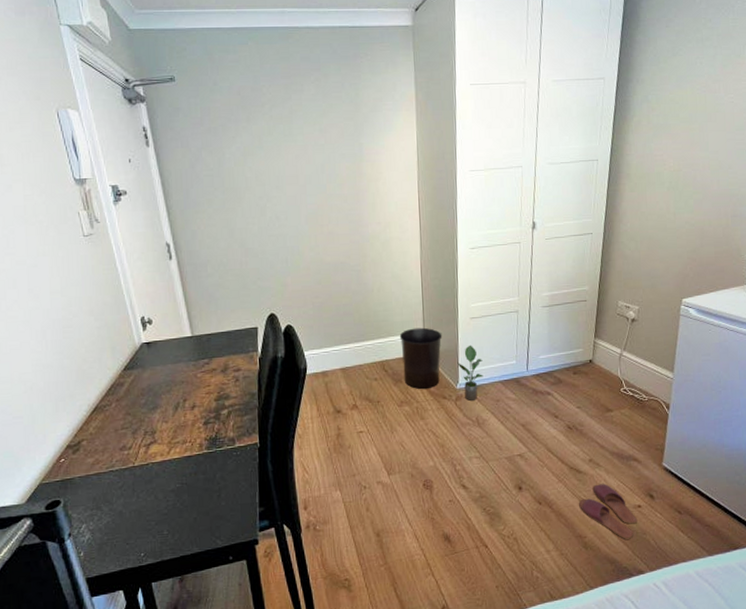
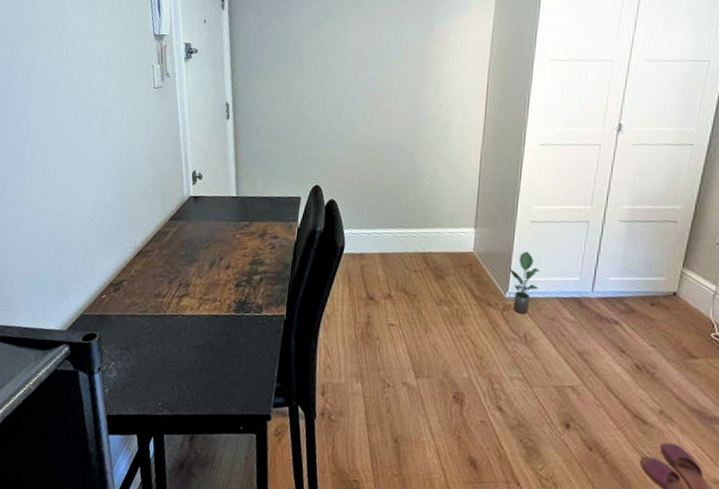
waste bin: present [399,327,442,389] -> none [446,222,496,291]

